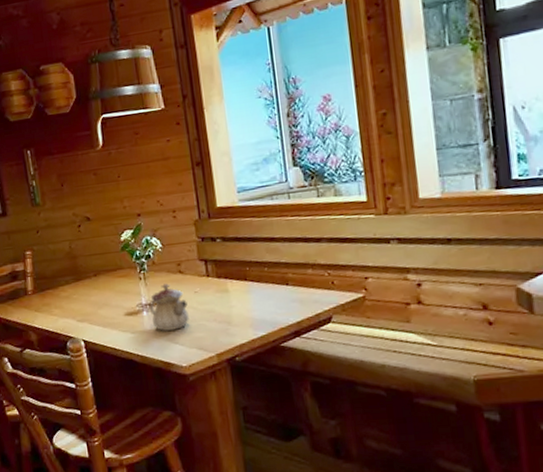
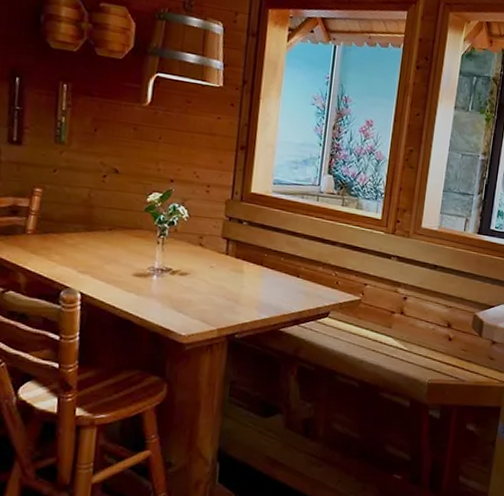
teapot: present [150,283,189,331] -> none [161,253,201,299]

